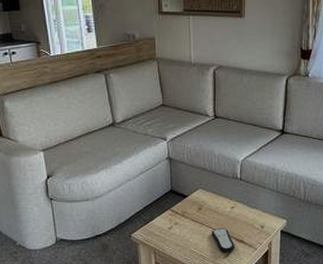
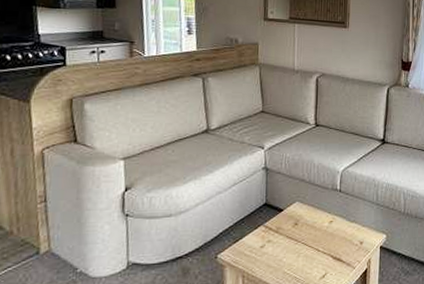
remote control: present [211,228,235,253] -> none [307,245,332,273]

